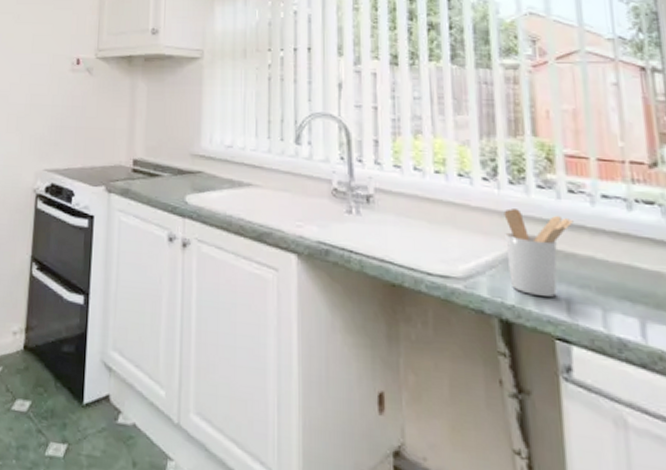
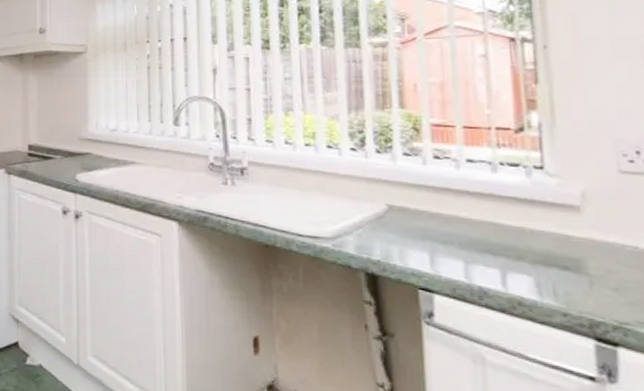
utensil holder: present [504,208,574,297] -> none [371,175,439,252]

